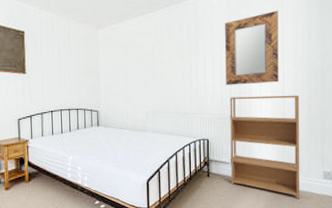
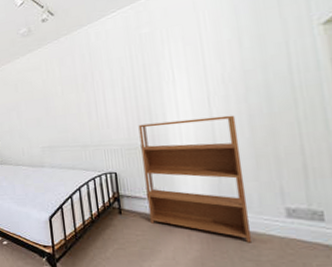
home mirror: present [225,10,279,85] -> none [124,21,203,113]

